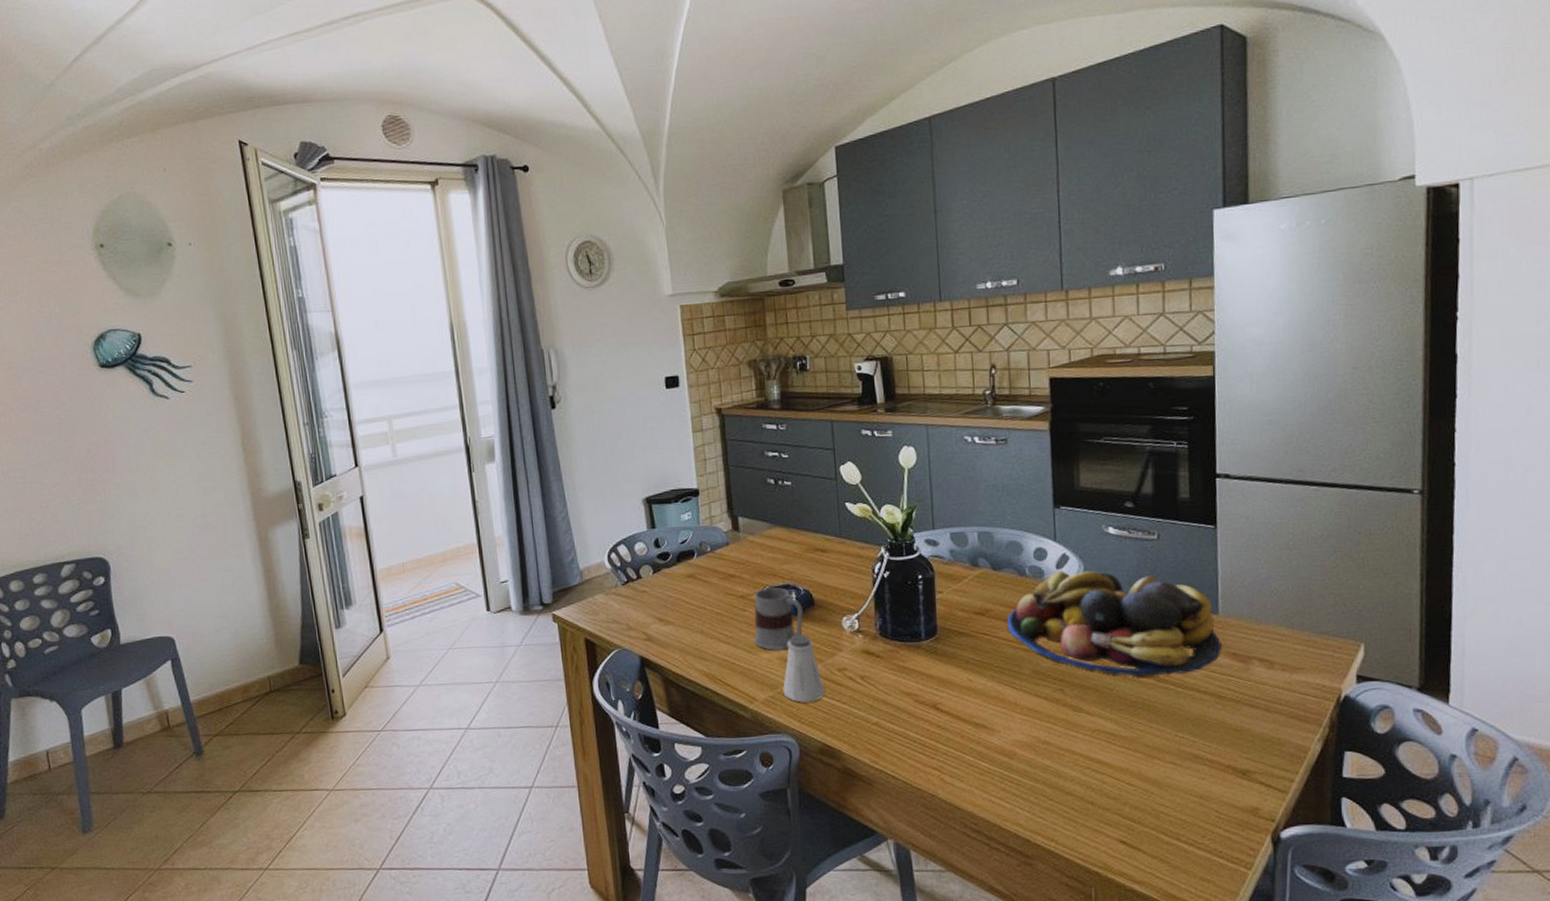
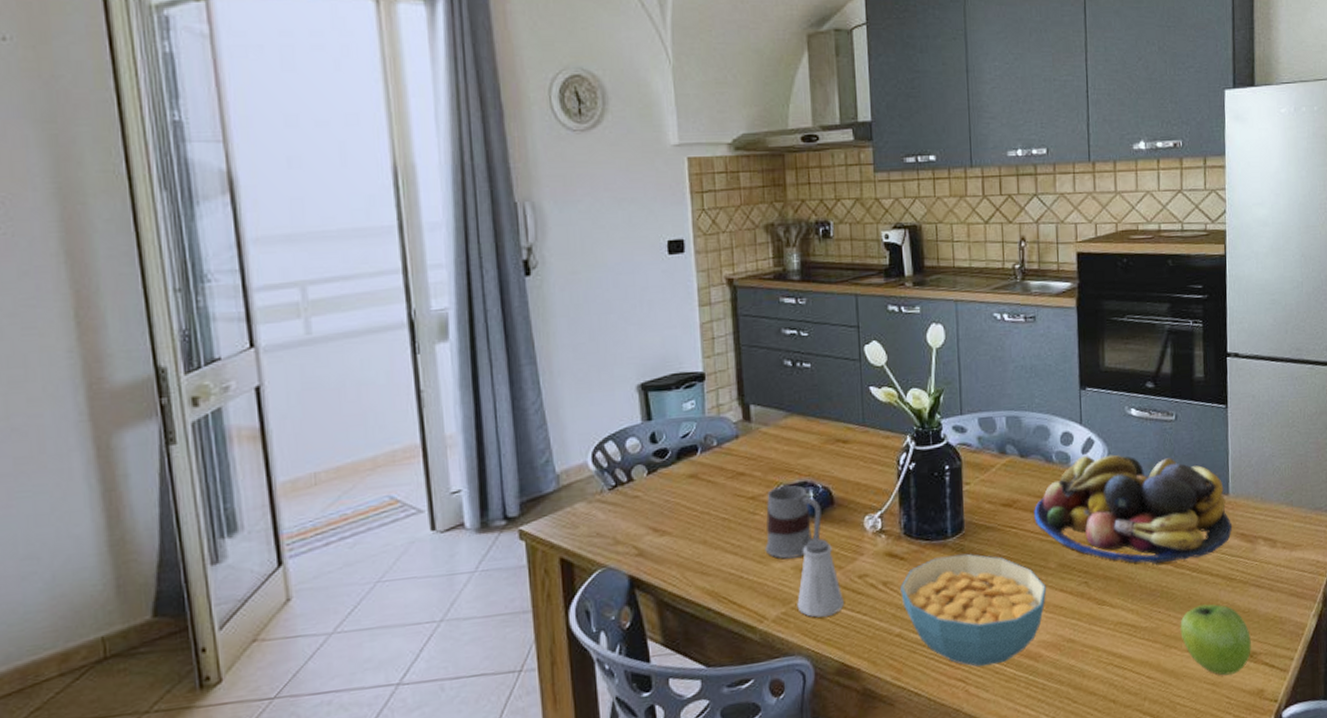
cereal bowl: none [877,655,1021,759] -> present [900,553,1047,668]
fruit: none [1163,719,1244,790] -> present [1180,604,1251,676]

